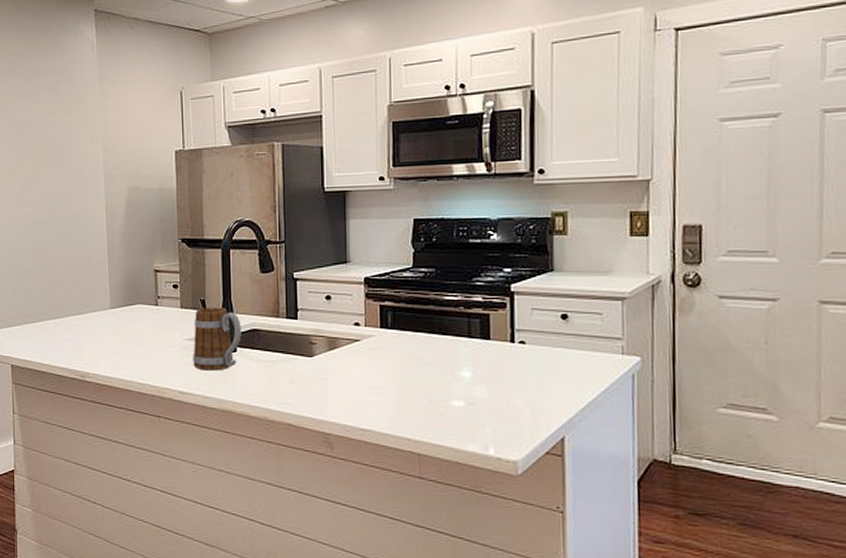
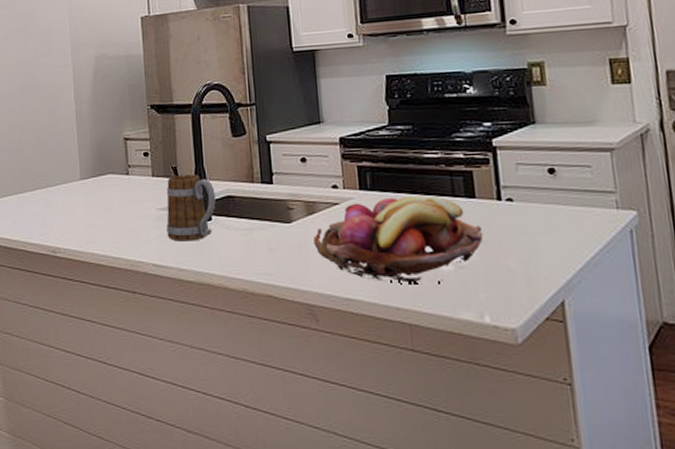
fruit basket: none [334,336,495,417] -> present [314,195,484,283]

